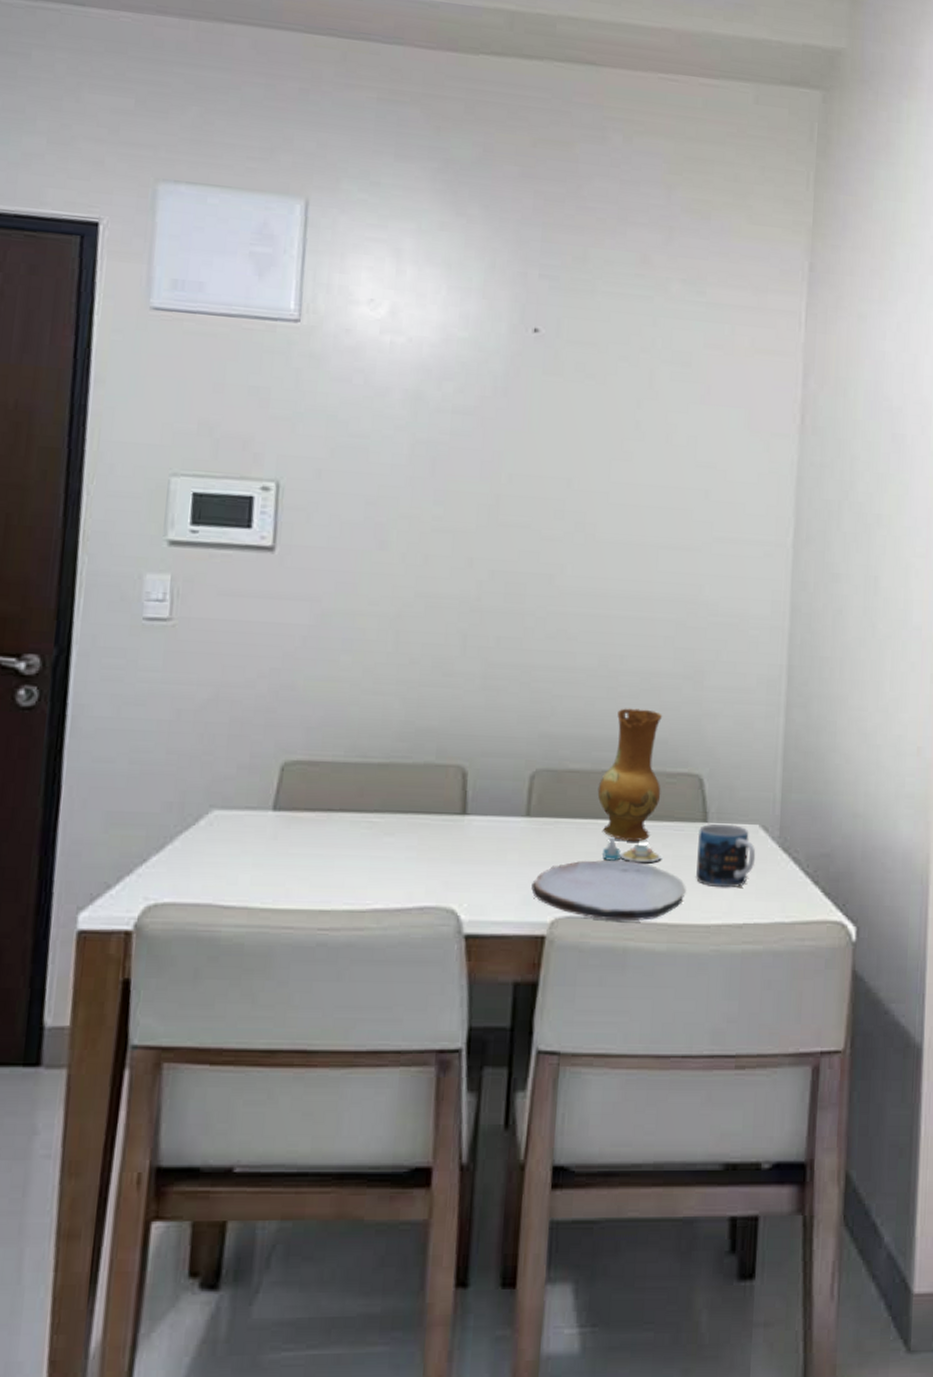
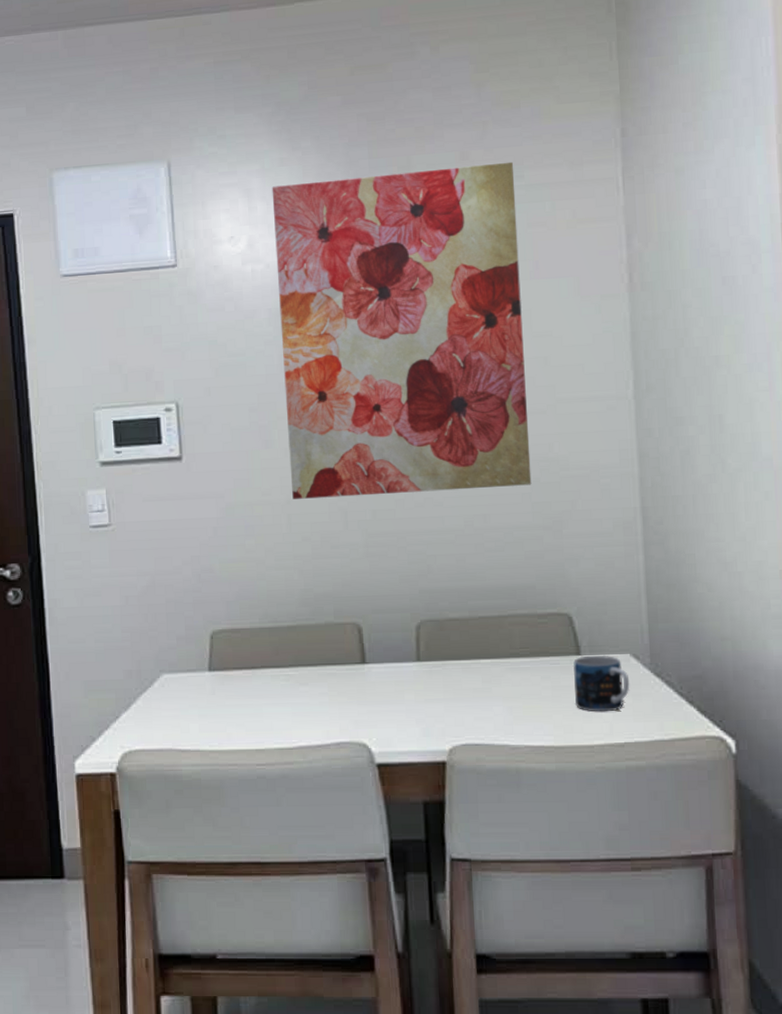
wall art: none [404,251,696,628] -> present [272,161,532,499]
plate: present [531,859,686,922] -> none [429,693,568,746]
ceramic jug: present [597,708,662,842] -> none [477,560,535,677]
salt and pepper shaker set: present [603,837,661,863] -> none [488,674,541,695]

